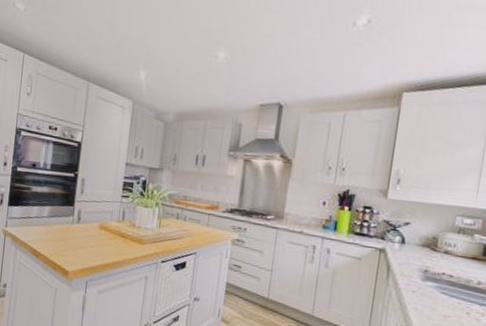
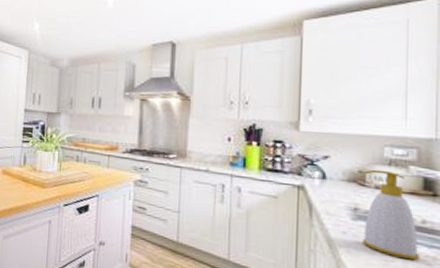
soap bottle: none [427,236,473,316] -> present [362,169,420,260]

